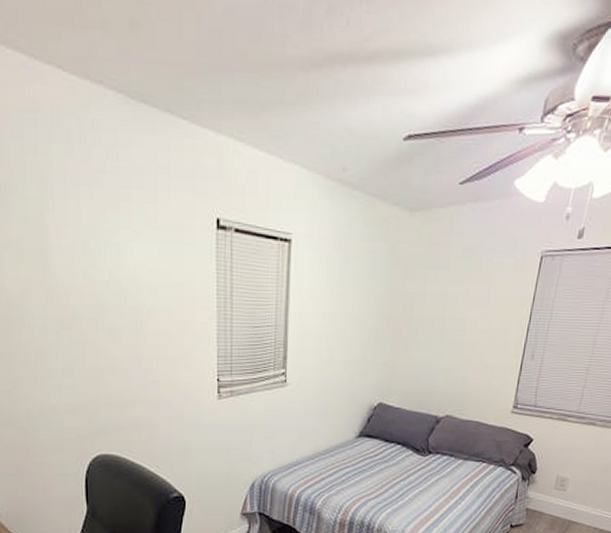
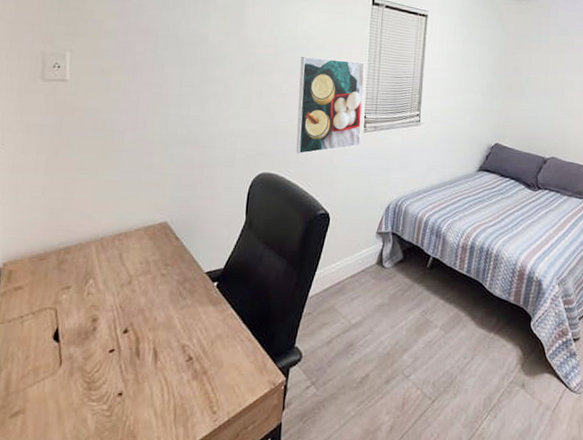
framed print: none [130,307,215,430] -> present [296,57,365,154]

